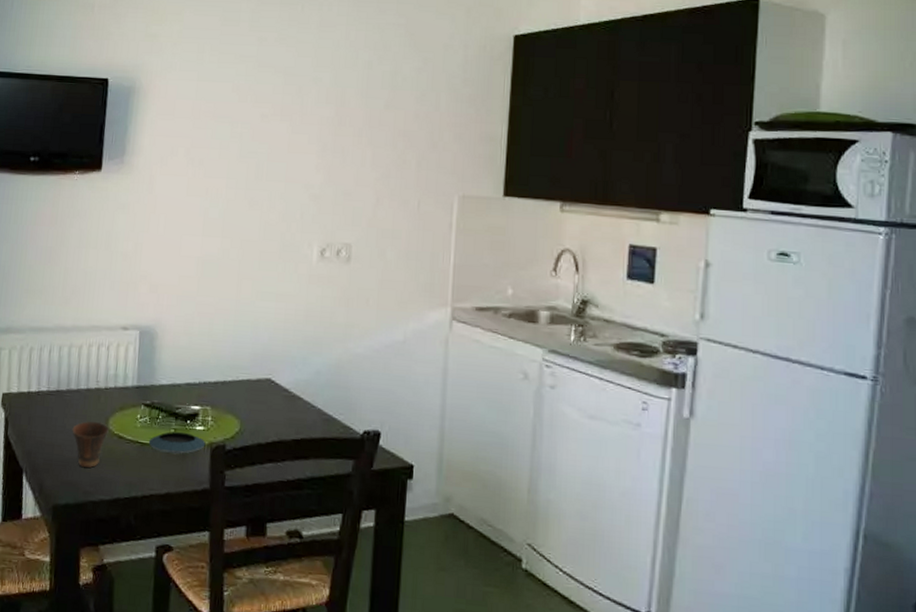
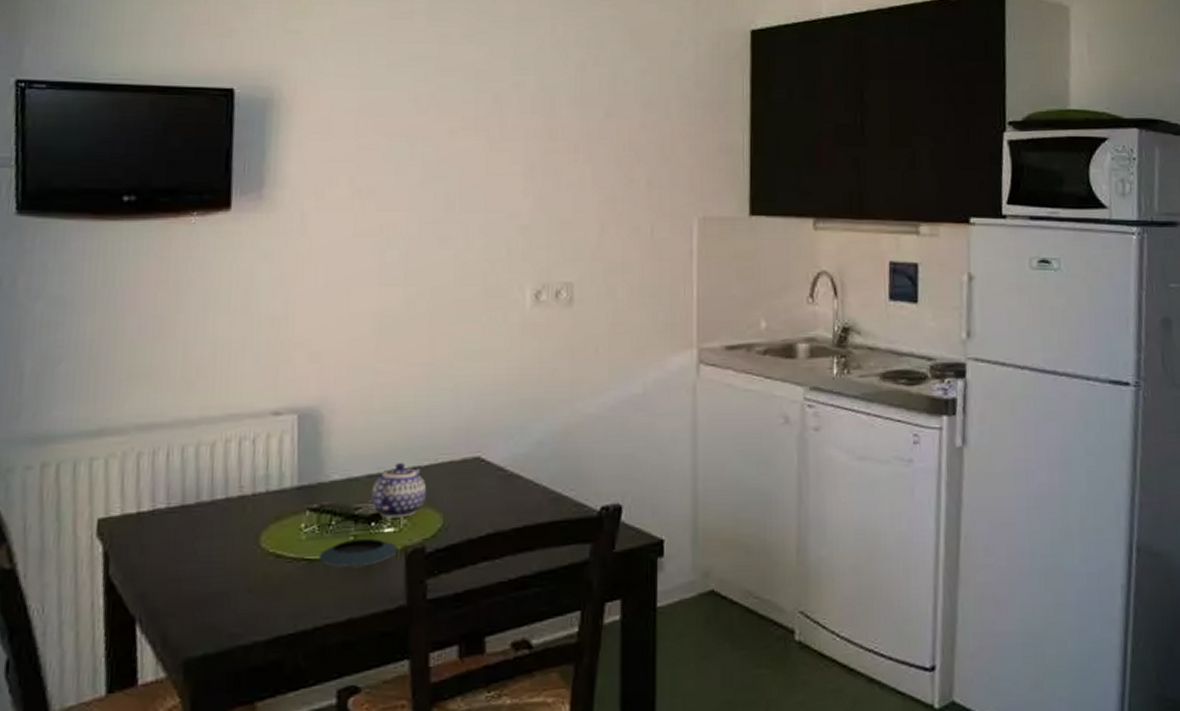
cup: present [72,421,109,468] -> none [207,540,261,604]
teapot: none [188,377,230,420] -> present [371,463,427,518]

